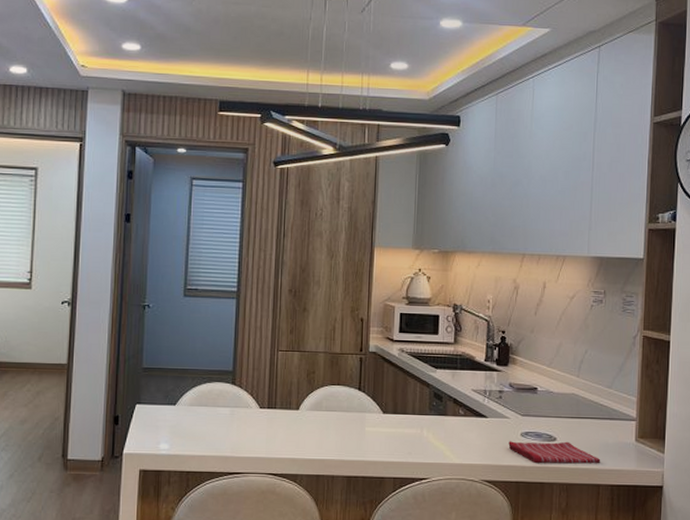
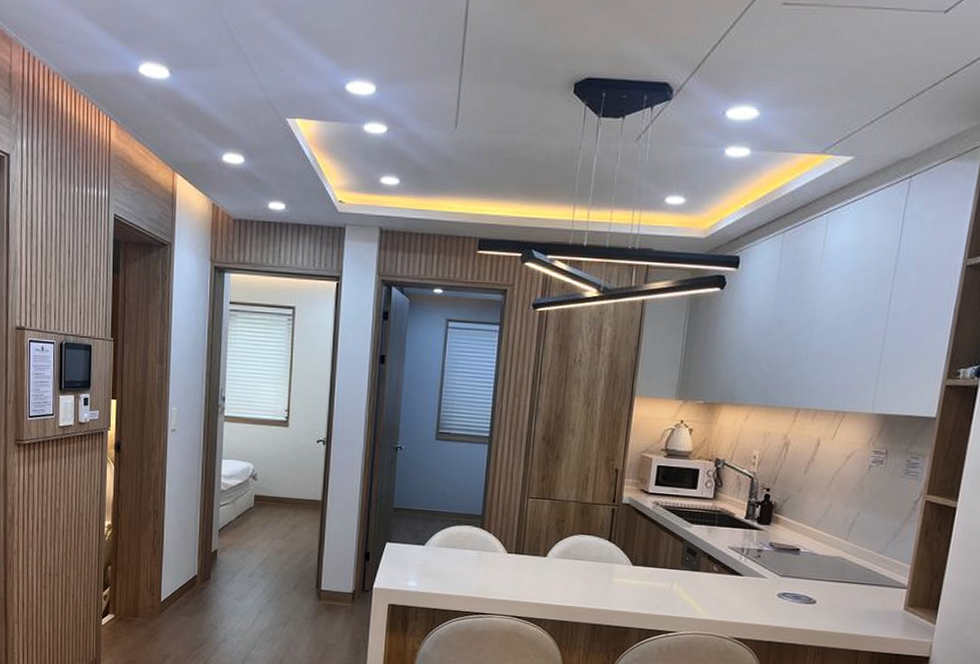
dish towel: present [508,441,601,464] -> none [762,601,863,629]

